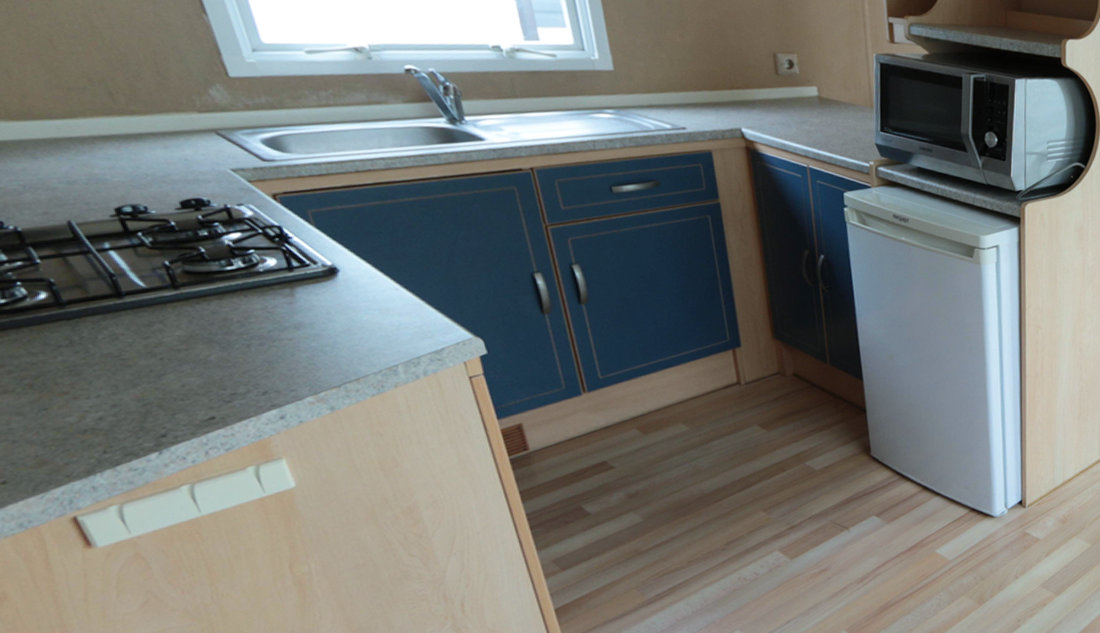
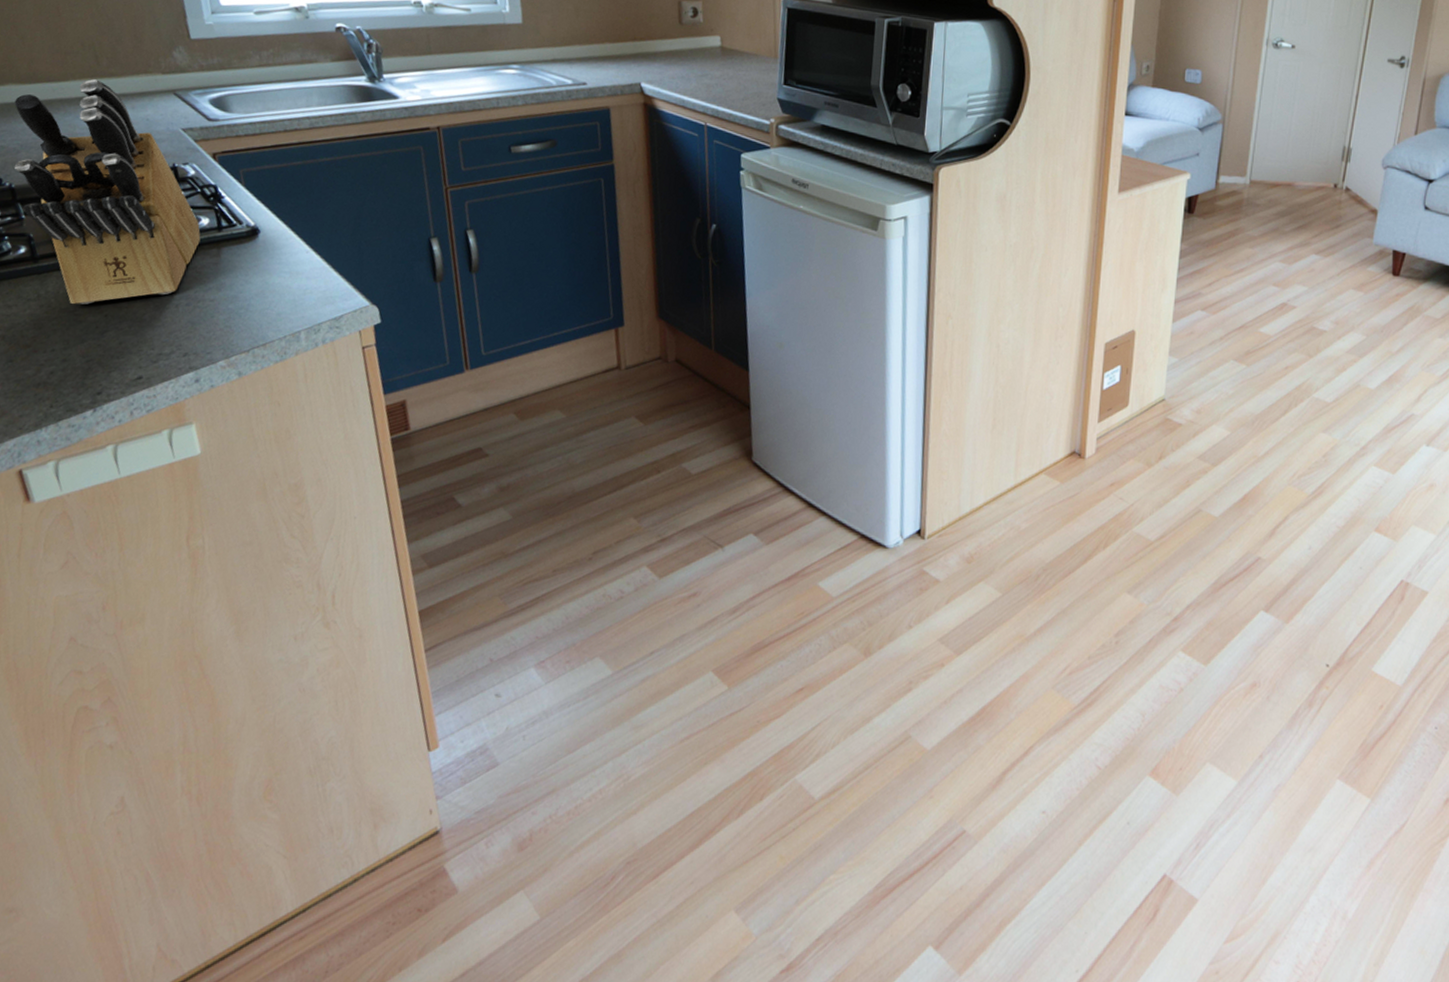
knife block: none [7,117,269,349] -> present [13,79,201,305]

